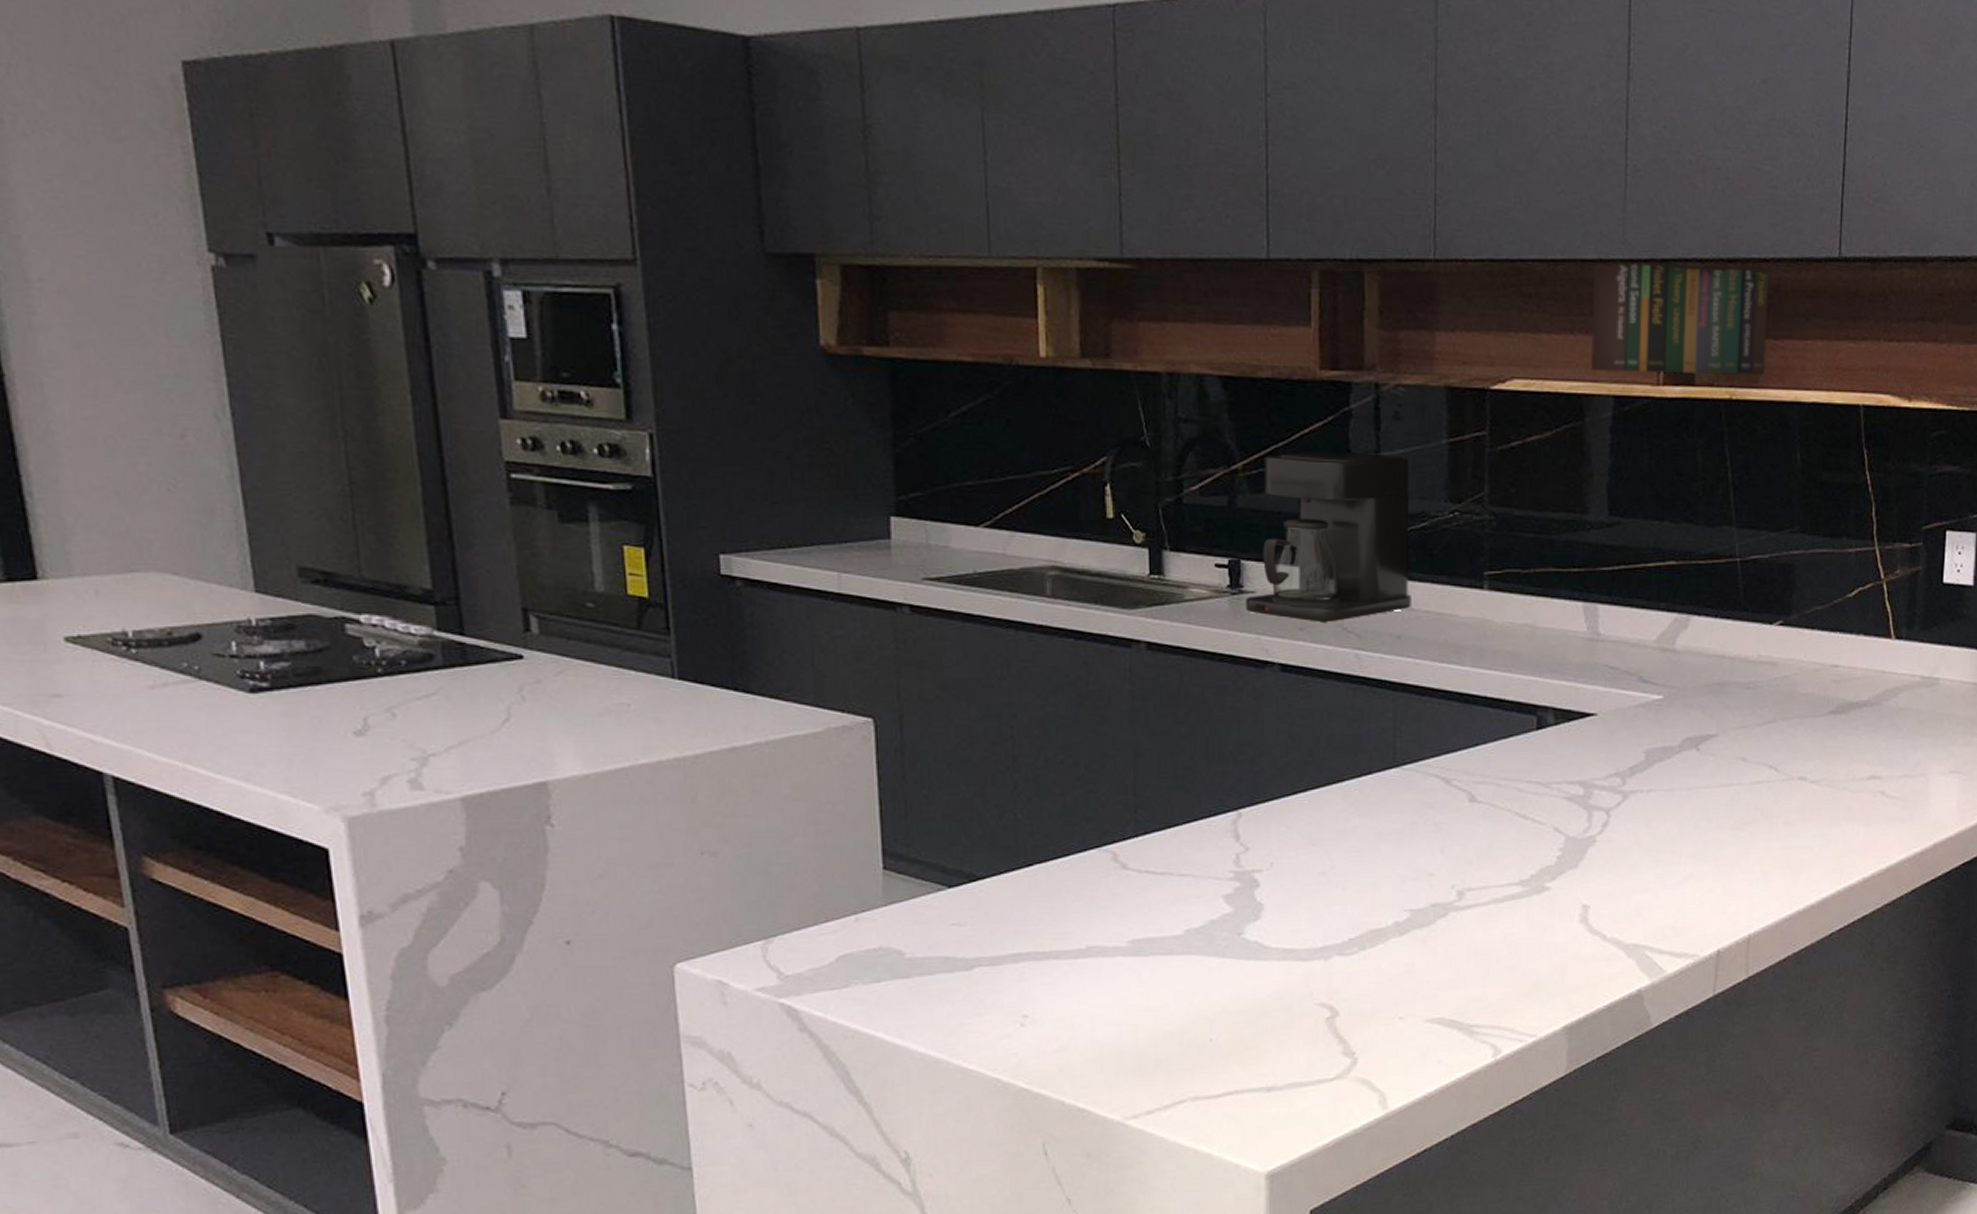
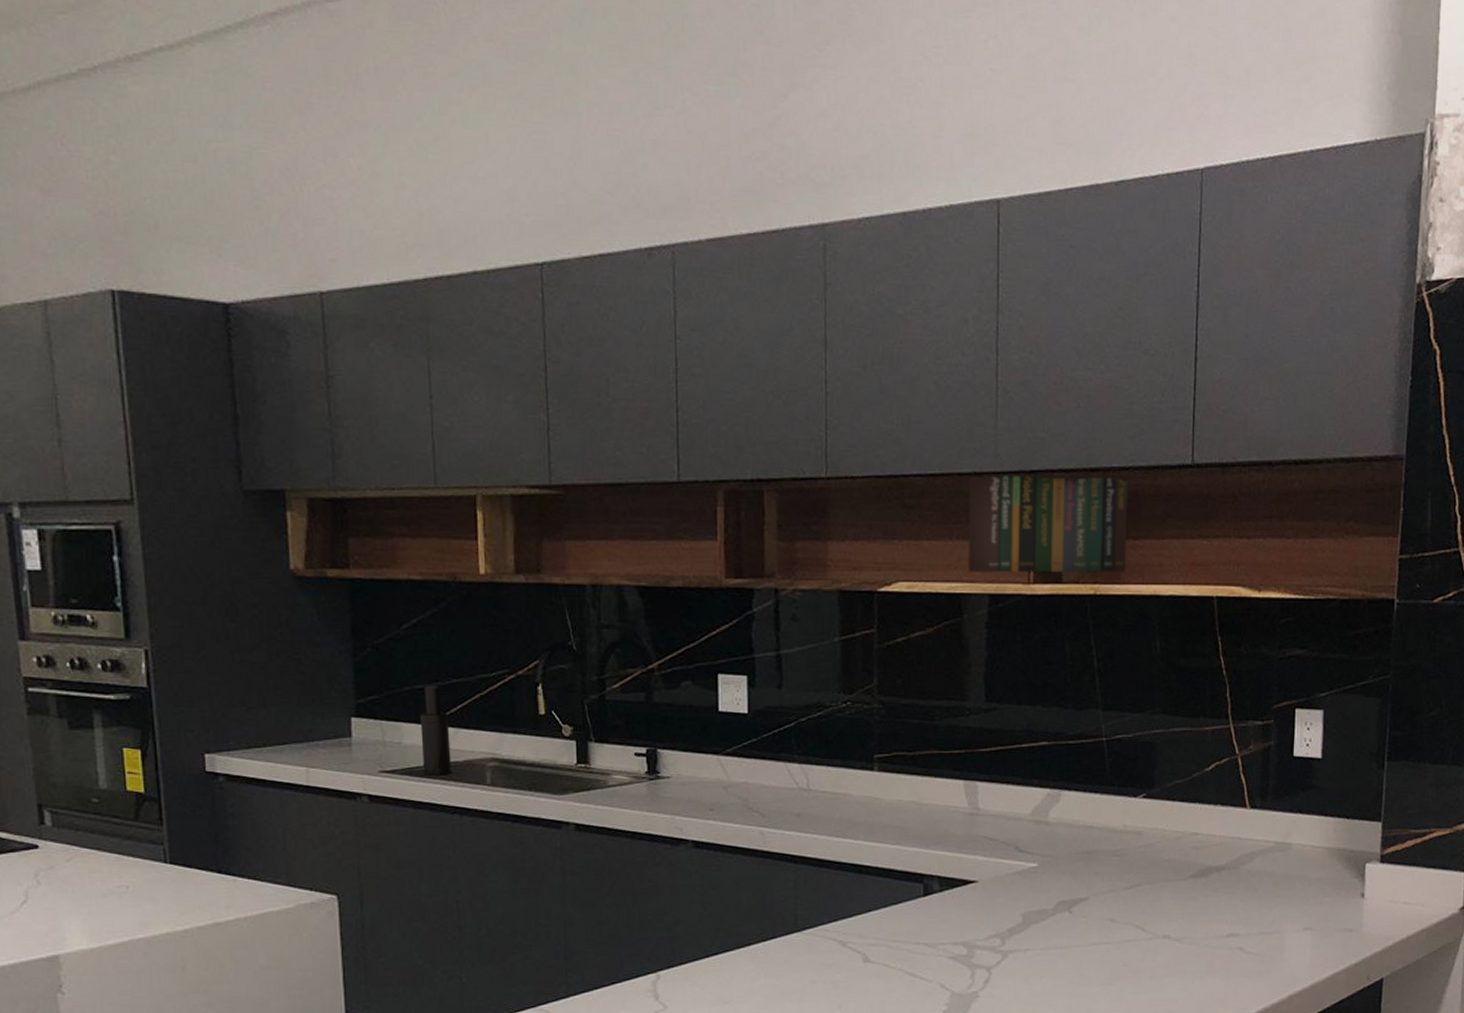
soap dispenser: none [970,482,1006,585] -> present [420,685,451,776]
coffee maker: present [1245,450,1411,623] -> none [662,650,809,803]

